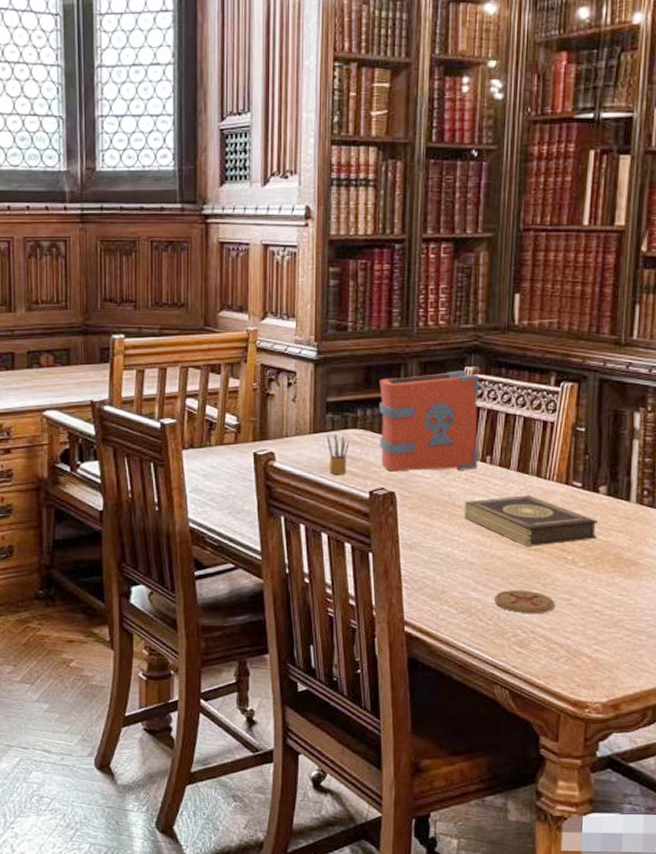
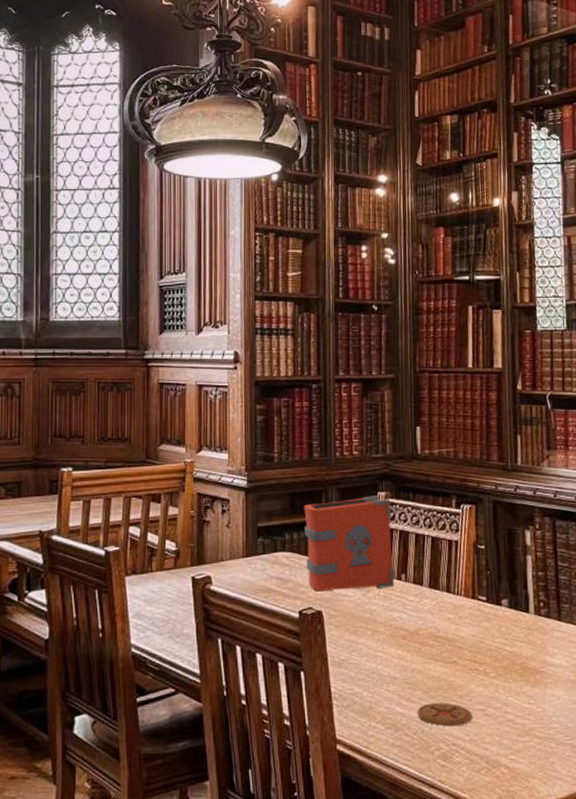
pencil box: present [326,434,349,474] -> none [258,557,279,596]
book: present [465,495,599,546] -> none [385,610,504,659]

